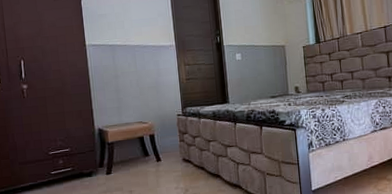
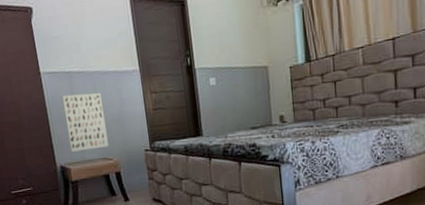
wall art: none [104,63,144,116] -> present [61,93,109,152]

